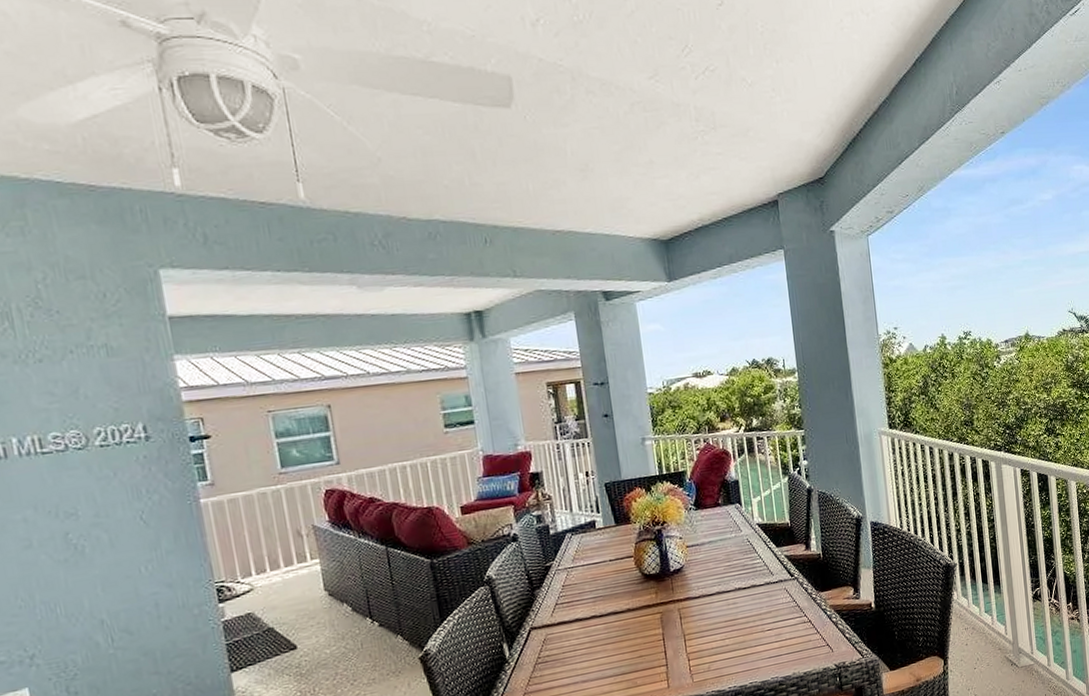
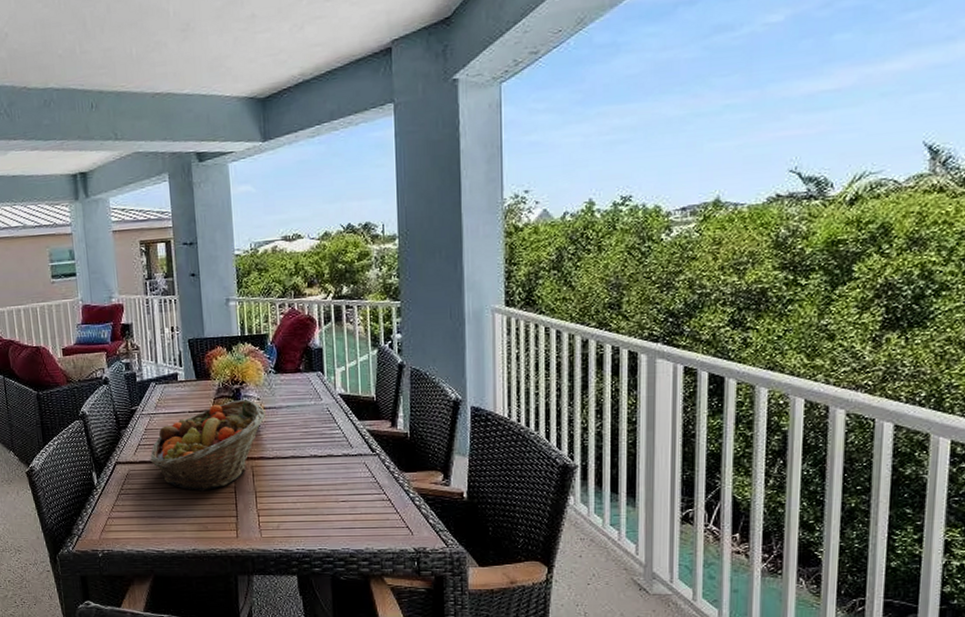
fruit basket: none [569,540,689,646] -> present [150,400,265,492]

